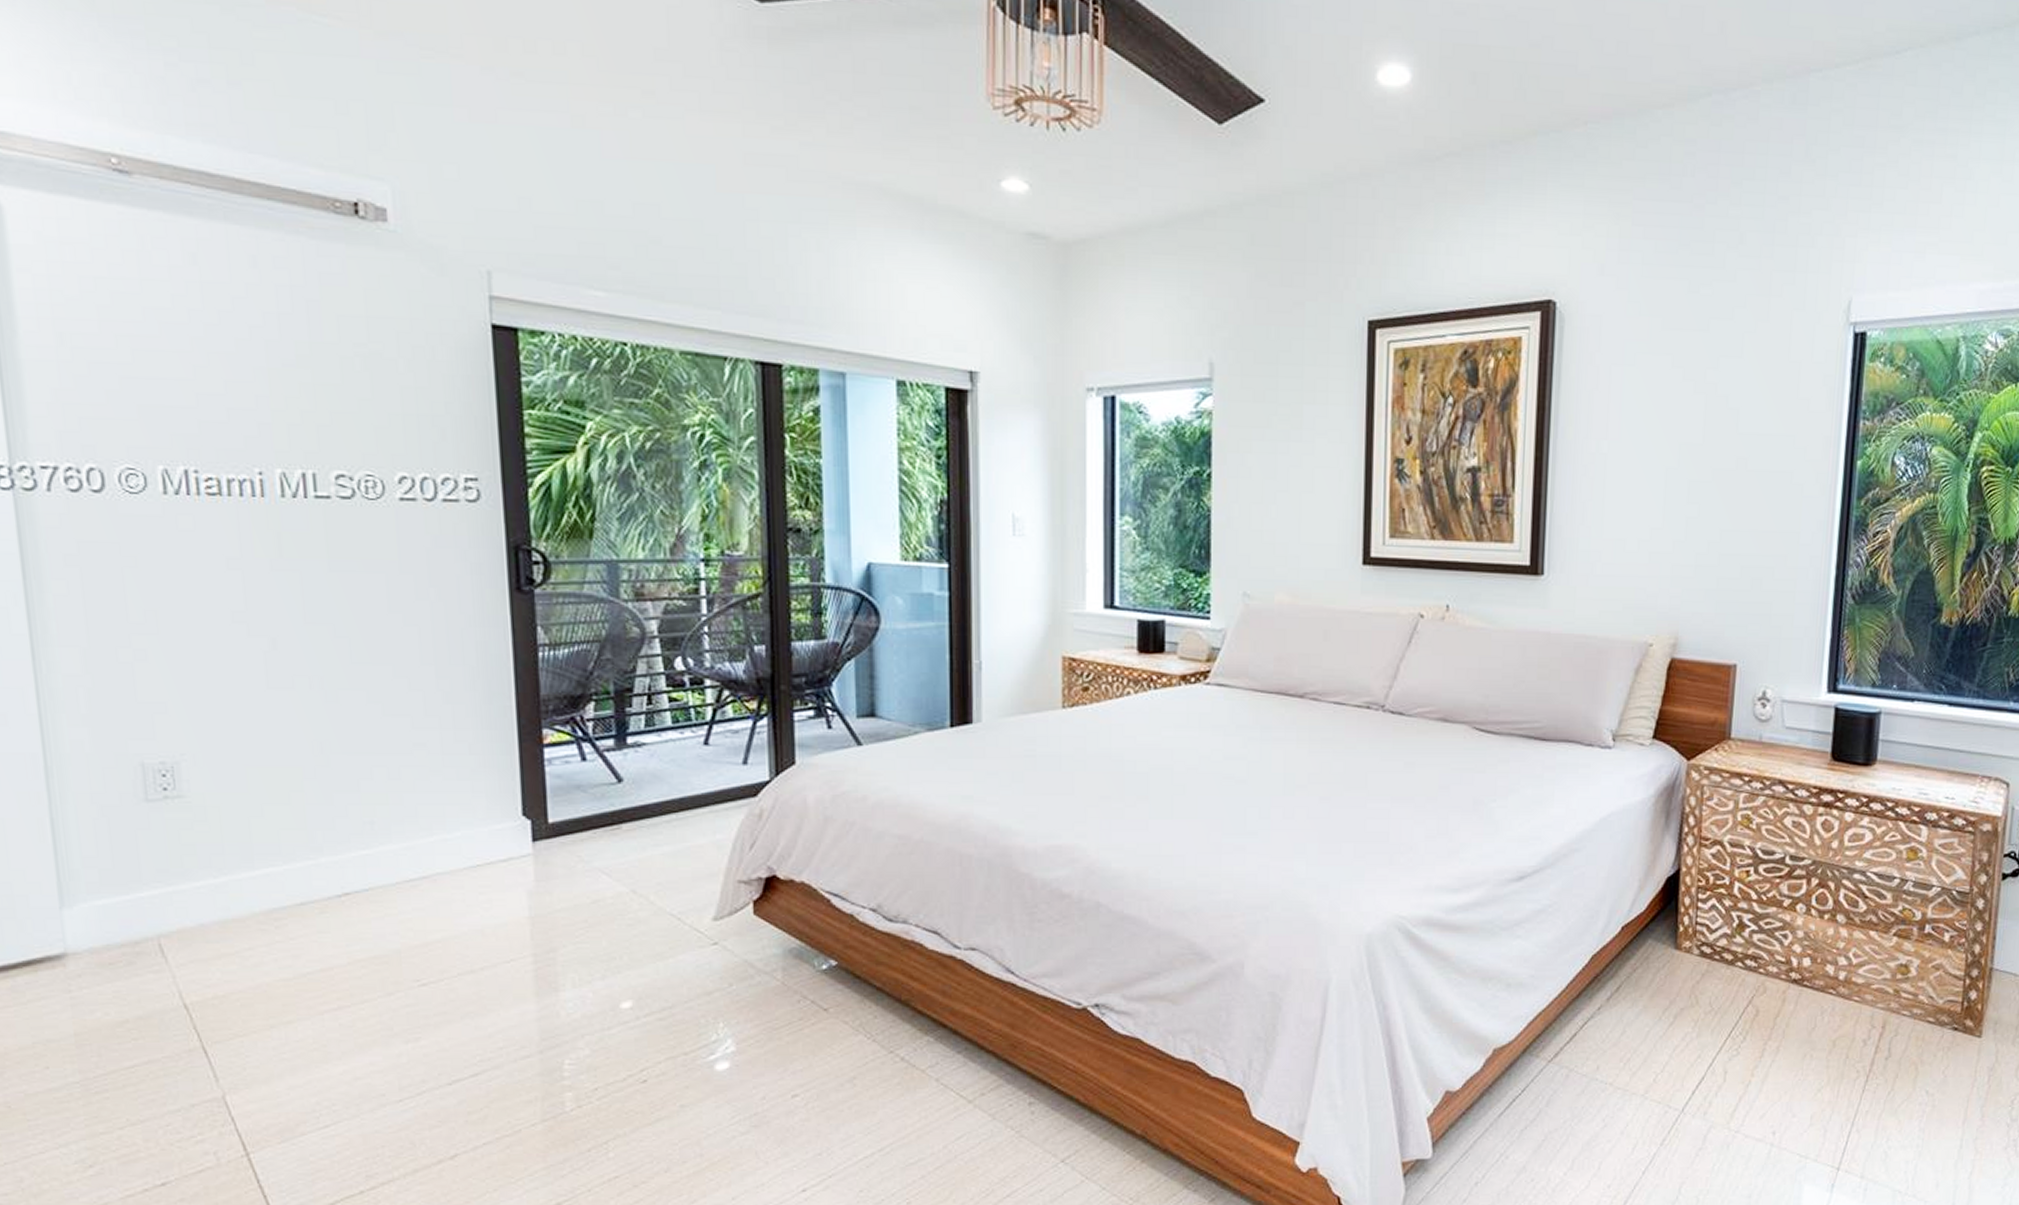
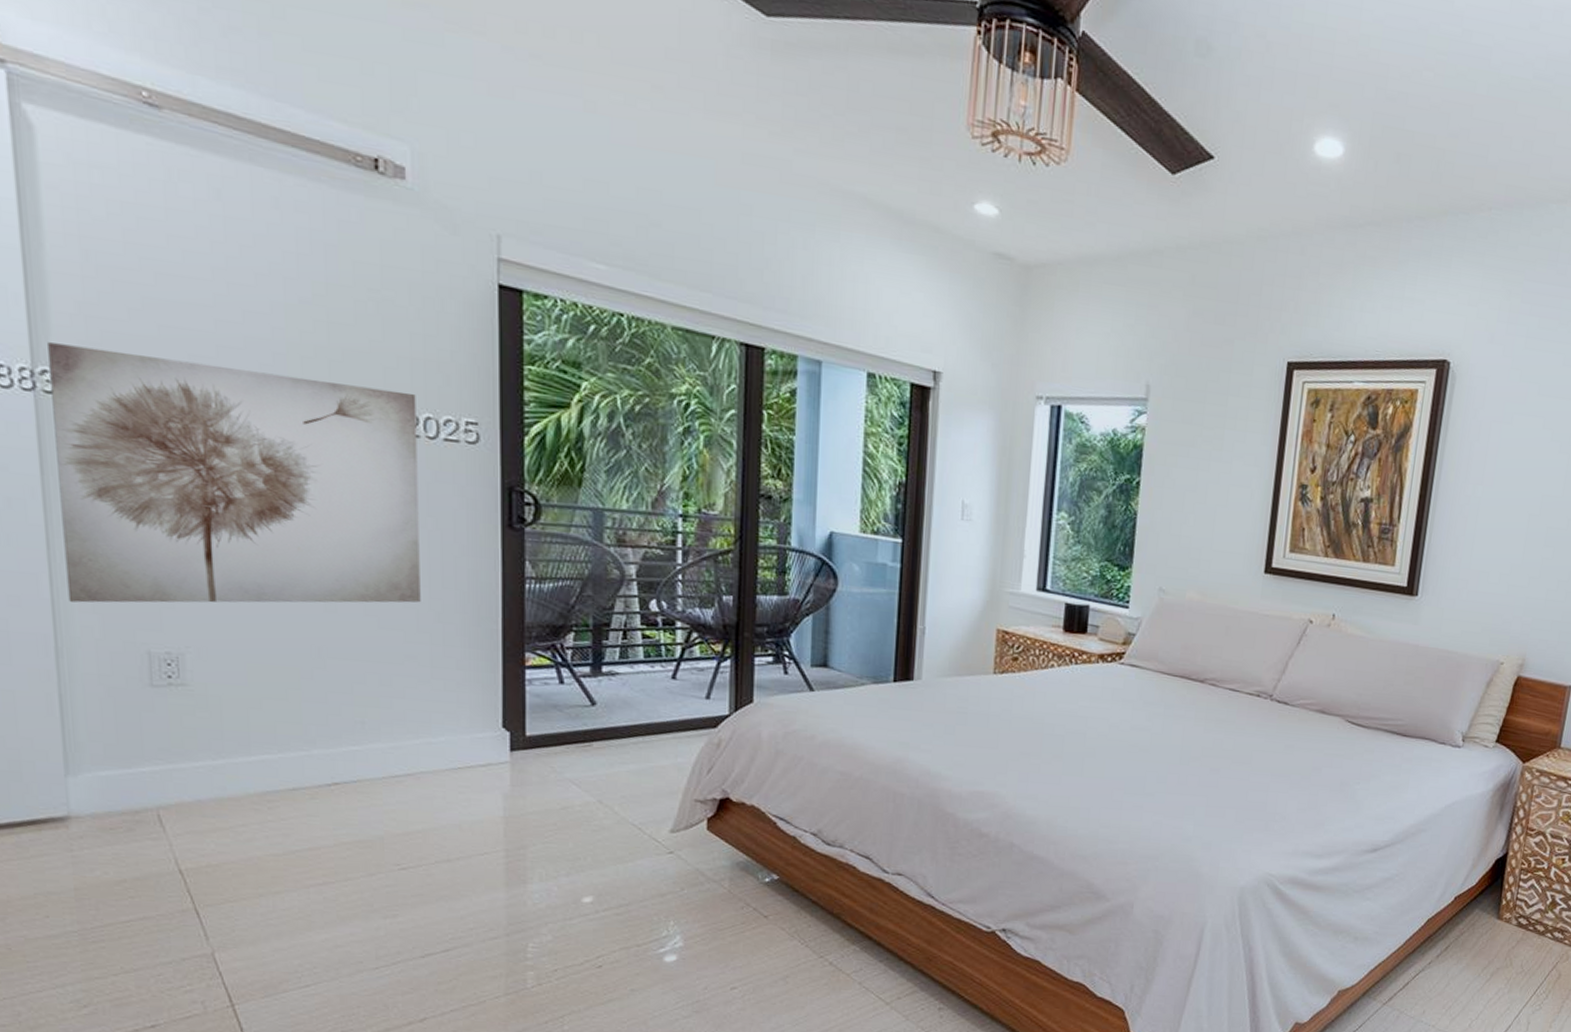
wall art: none [25,436,427,715] -> present [48,342,421,603]

